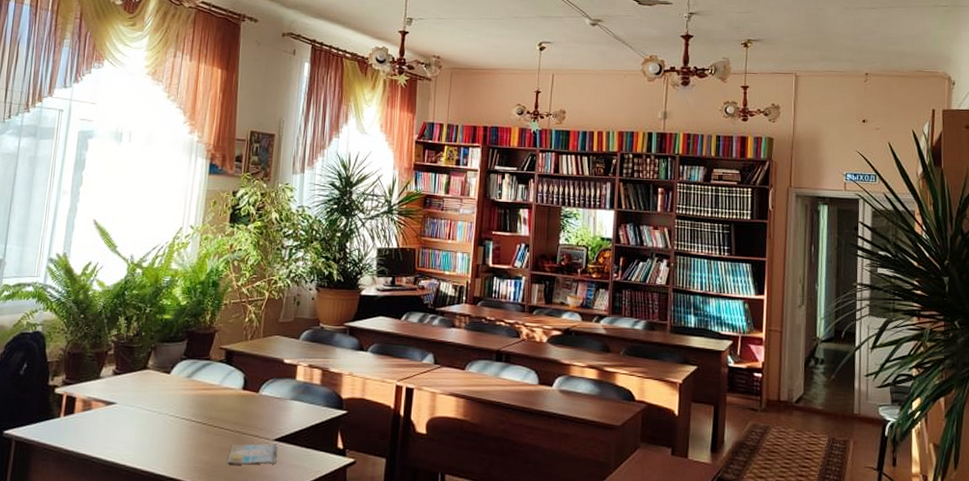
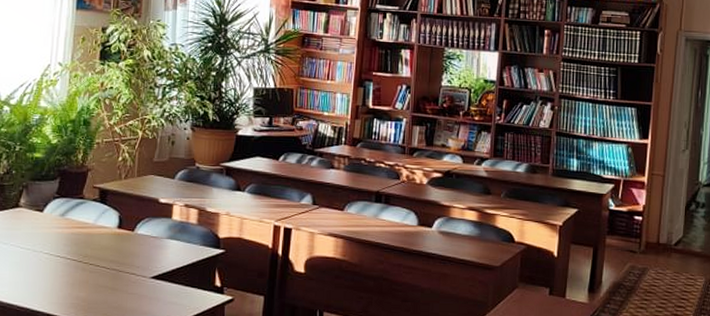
book: present [227,443,278,466] -> none [104,280,155,302]

